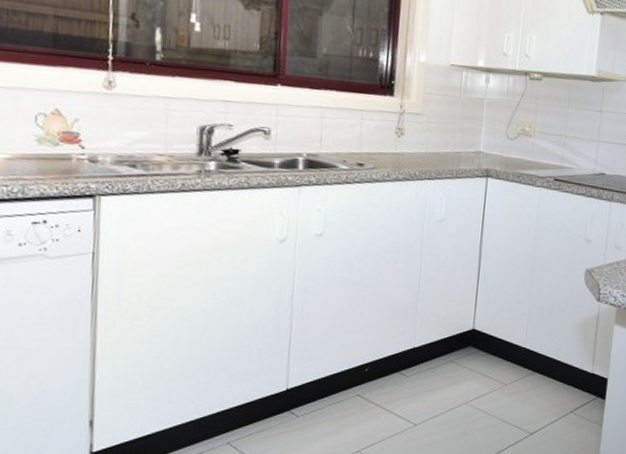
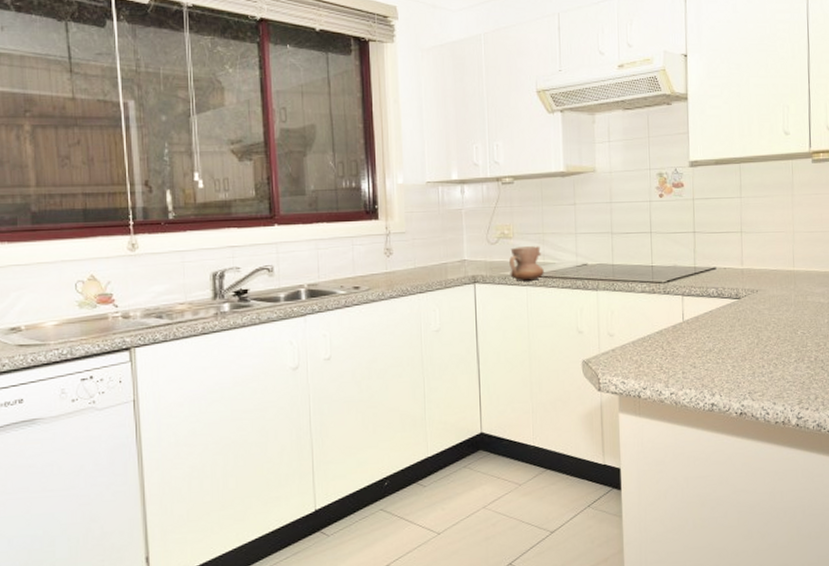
ceramic jug: none [525,146,561,183] -> present [509,246,544,281]

